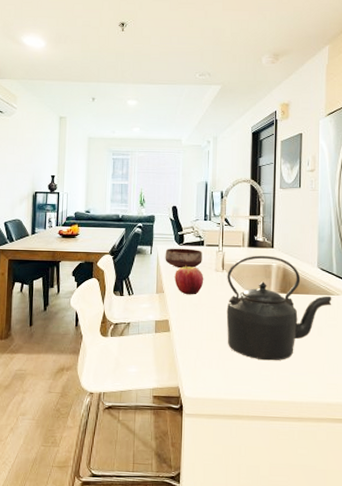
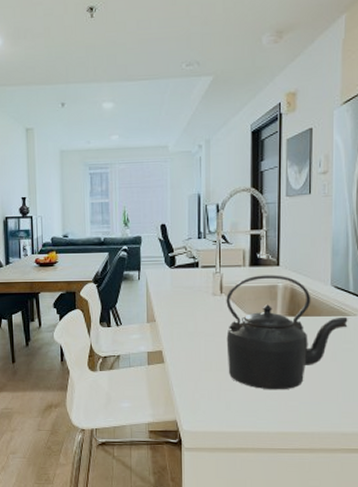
bowl: present [165,248,202,269] -> none [155,271,197,294]
apple: present [174,265,204,295] -> none [167,290,200,323]

